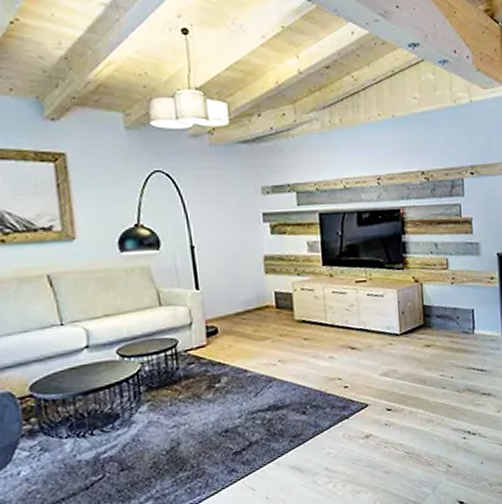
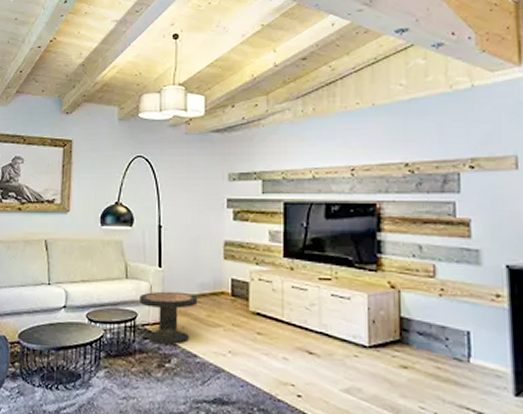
side table: none [178,311,243,367] -> present [140,291,198,345]

